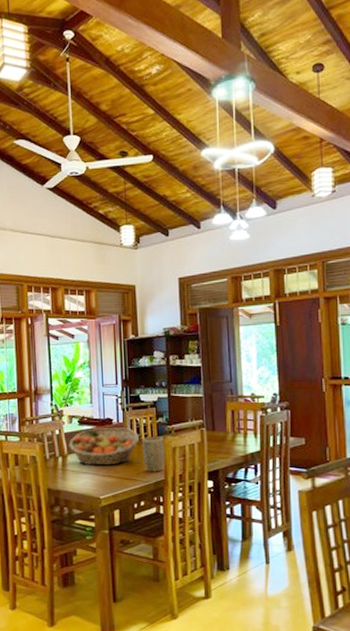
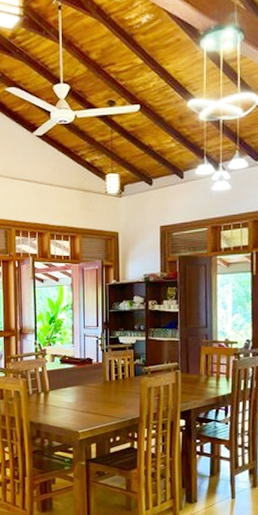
fruit basket: present [69,428,139,466] -> none [51,367,117,402]
plant pot: present [141,437,165,472] -> none [119,377,141,410]

